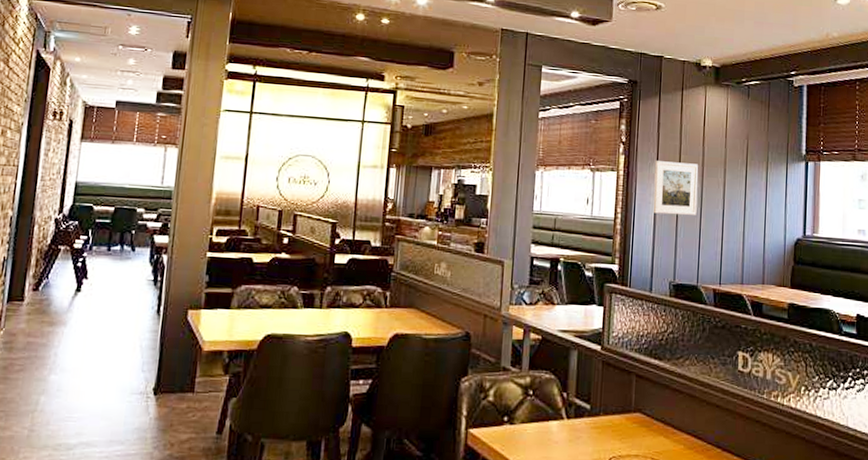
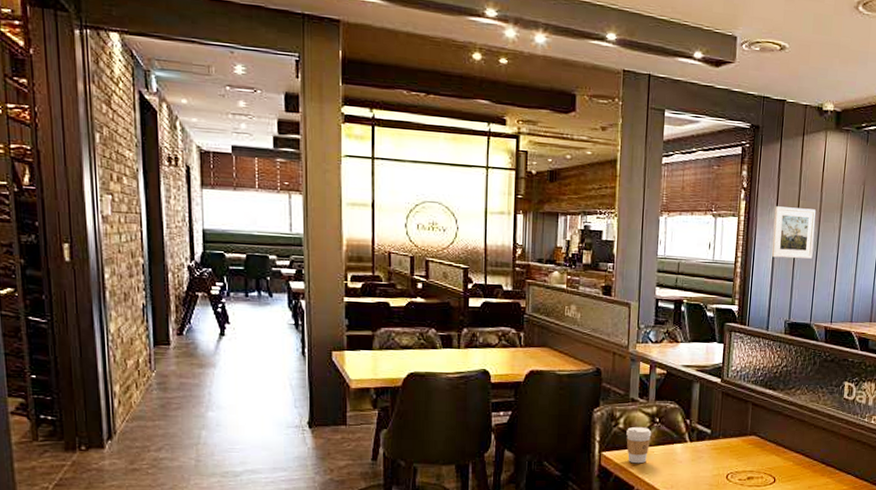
coffee cup: none [496,399,525,444] -> present [626,426,652,464]

